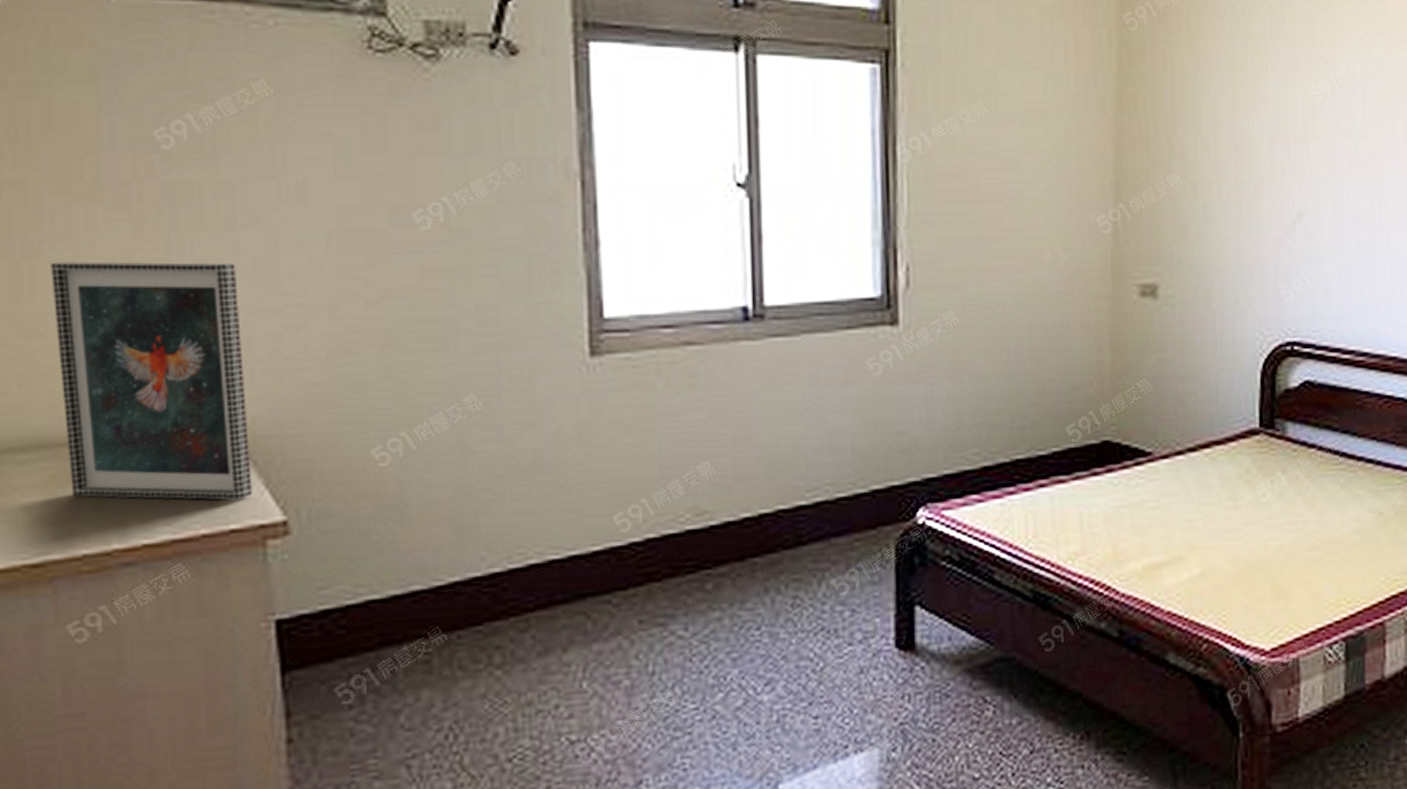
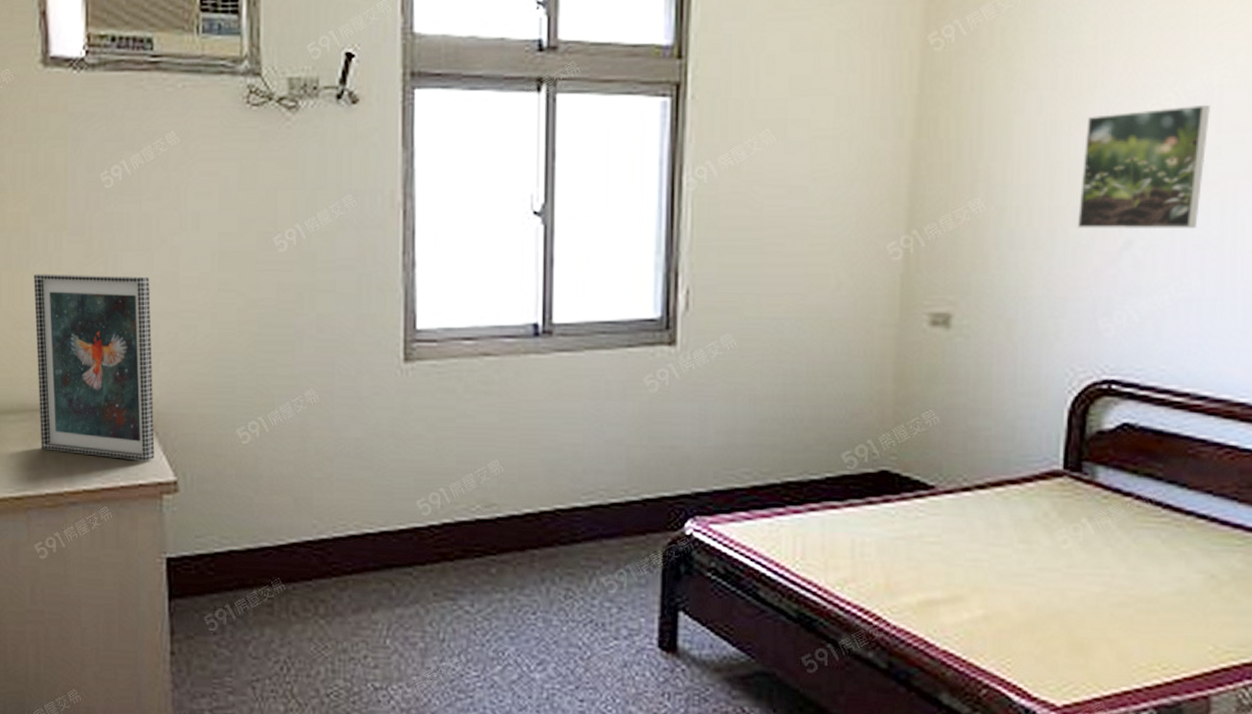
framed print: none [1258,91,1356,203] -> present [1077,104,1210,230]

